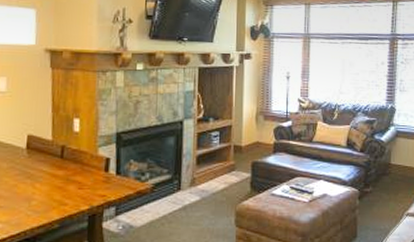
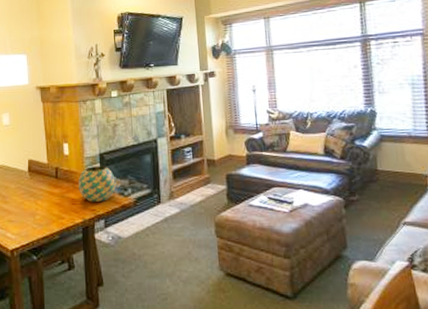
decorative ball: none [88,146,132,187] -> present [78,166,116,202]

